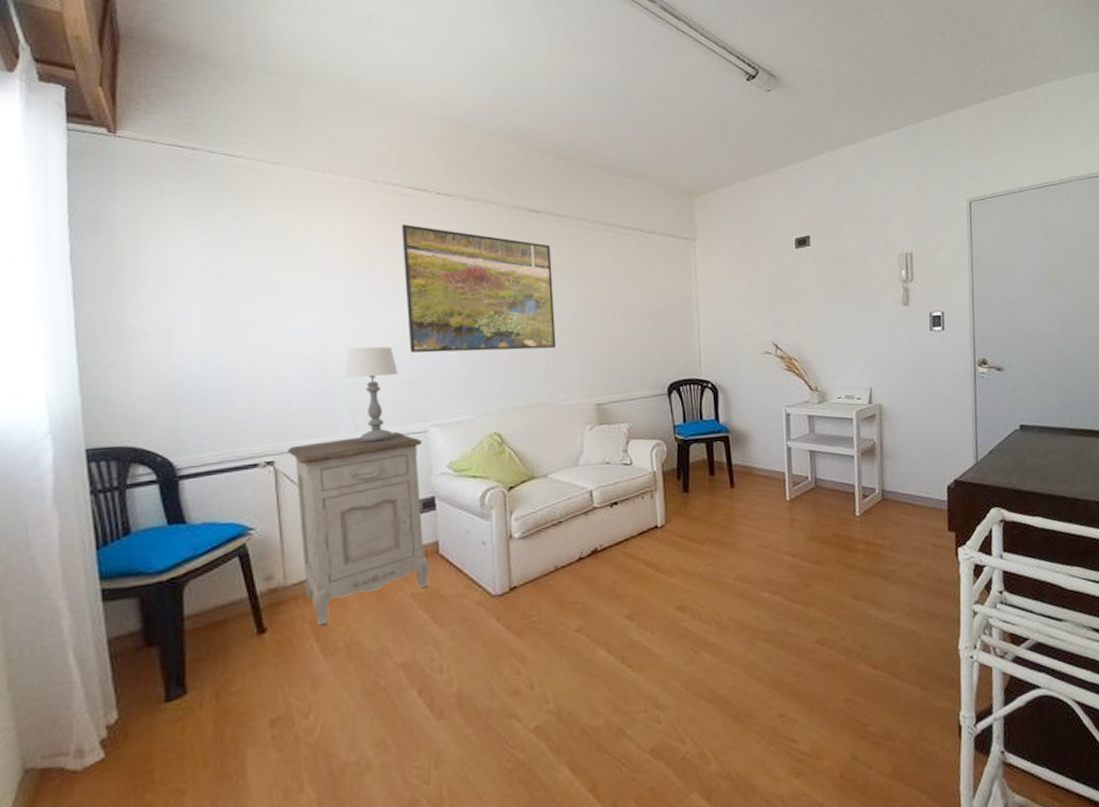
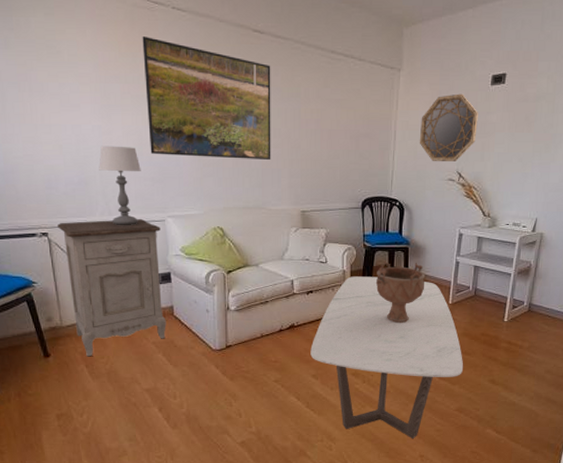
coffee table: none [620,475,817,692] -> present [310,276,464,439]
decorative bowl: none [694,452,754,532] -> present [376,260,426,323]
home mirror: none [724,259,788,334] -> present [419,93,478,161]

